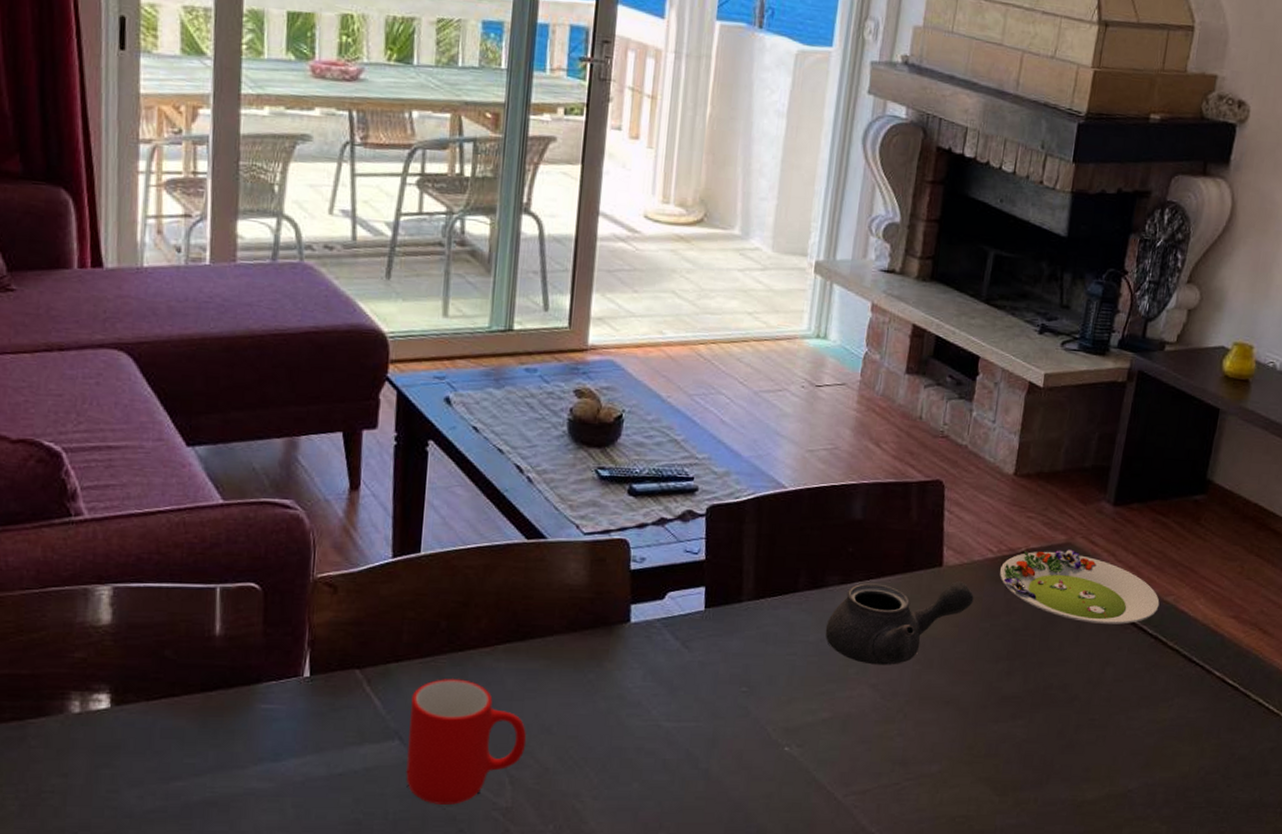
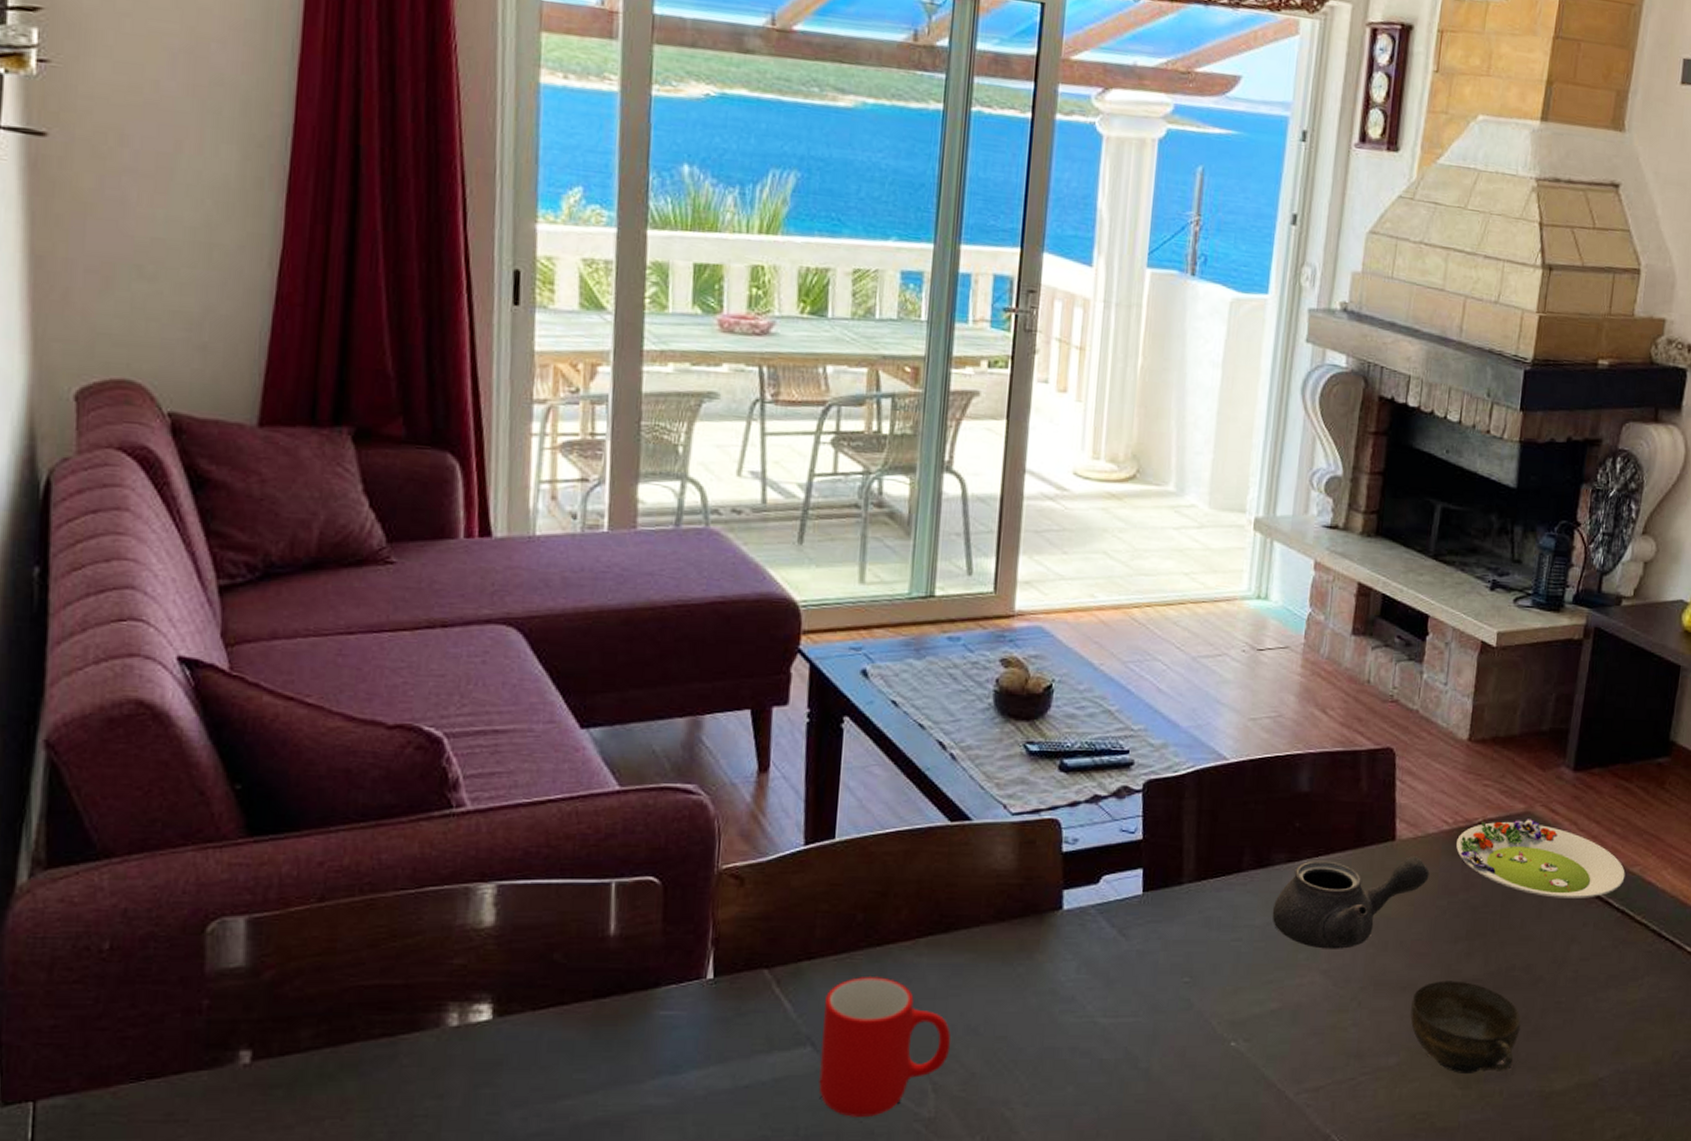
cup: none [952,696,1057,782] -> present [1410,981,1521,1073]

